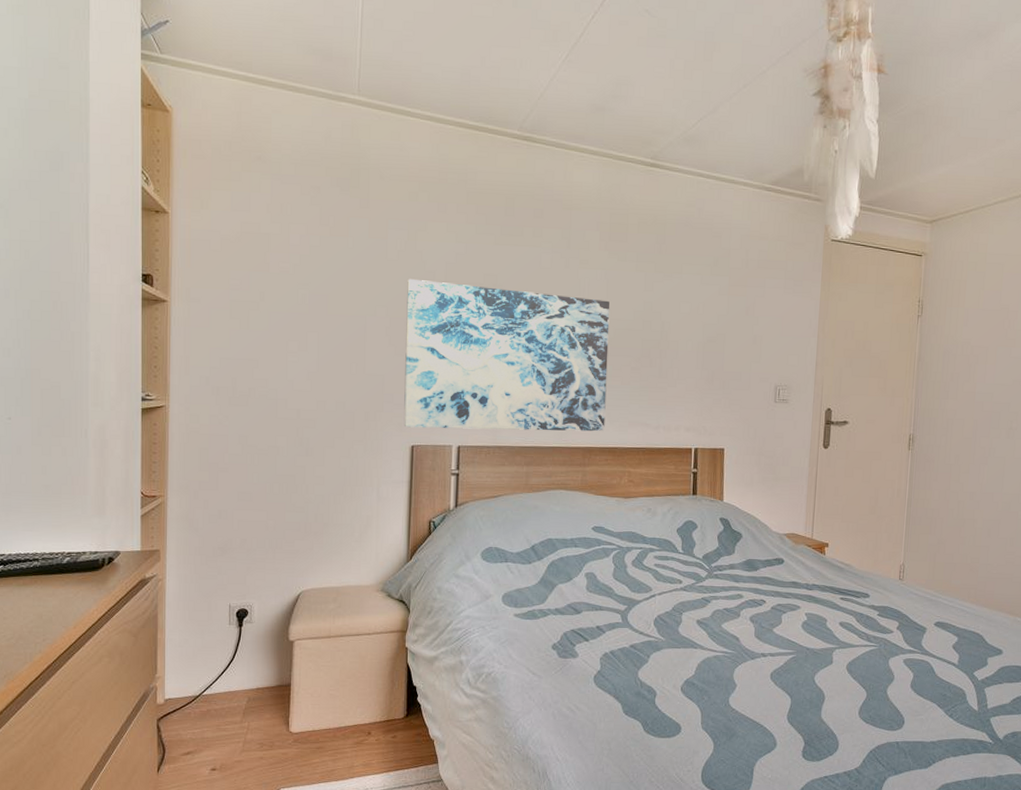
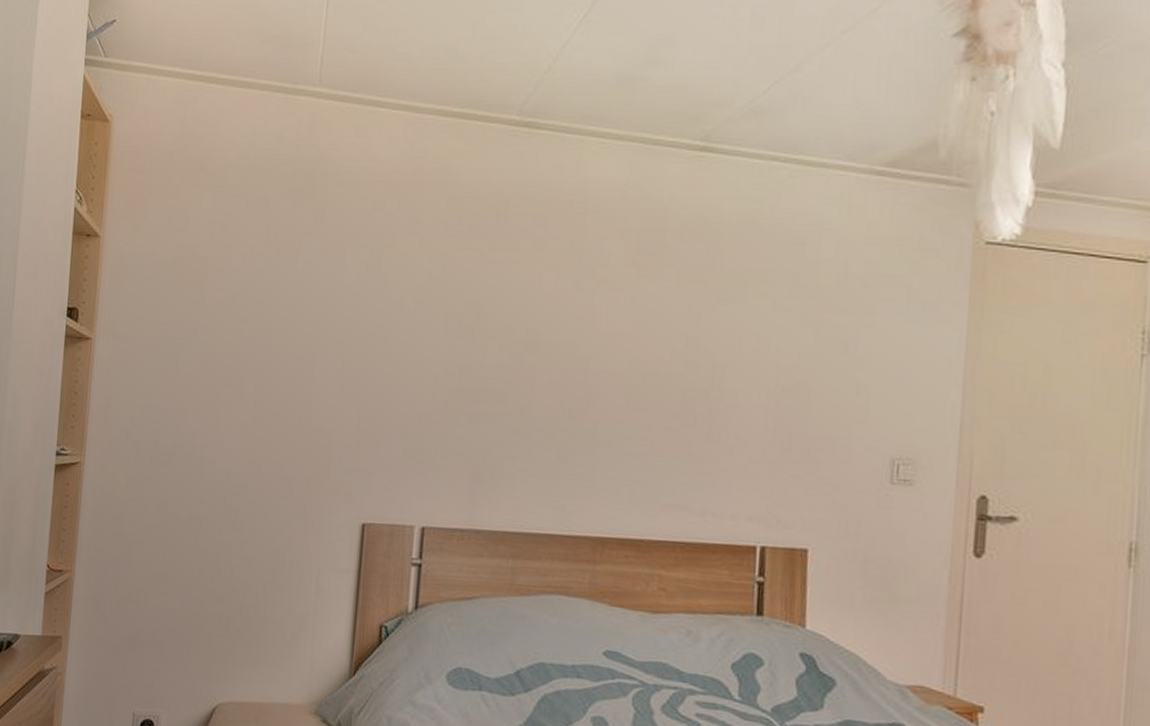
wall art: present [403,278,610,432] -> none [353,308,637,517]

